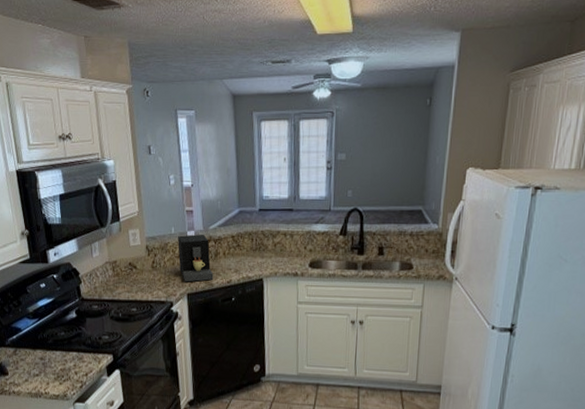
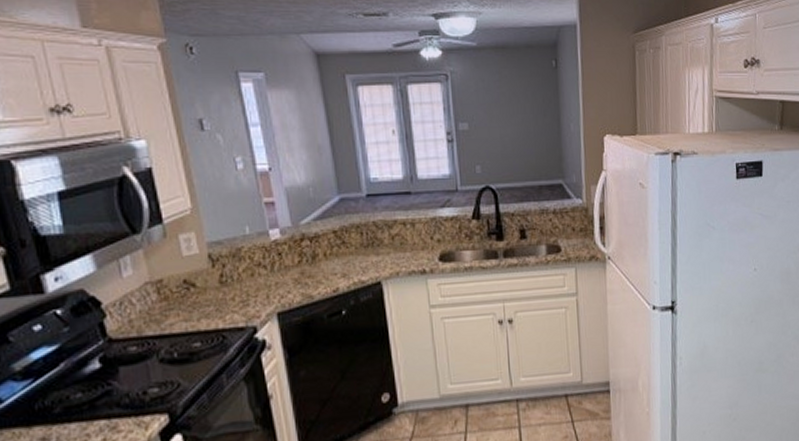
coffee maker: present [178,234,214,282] -> none [256,232,313,298]

